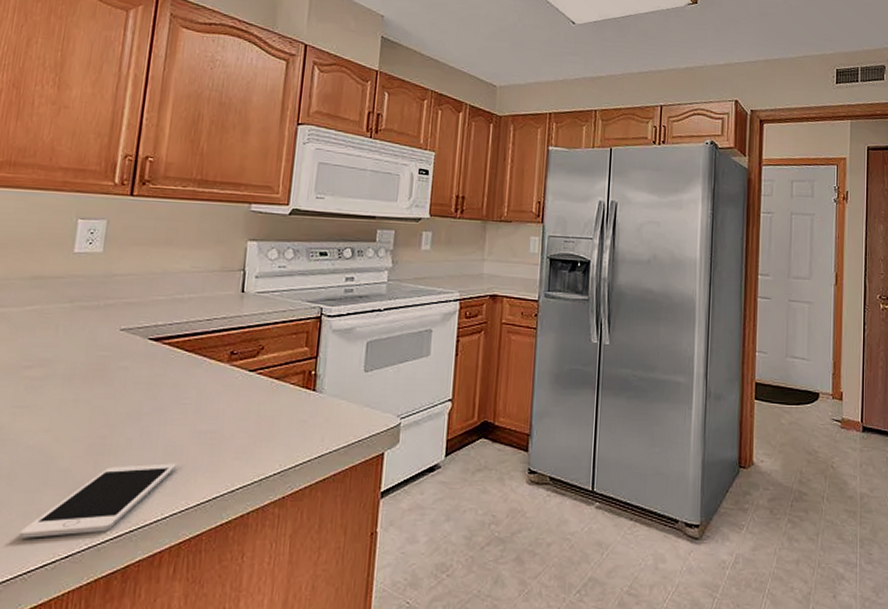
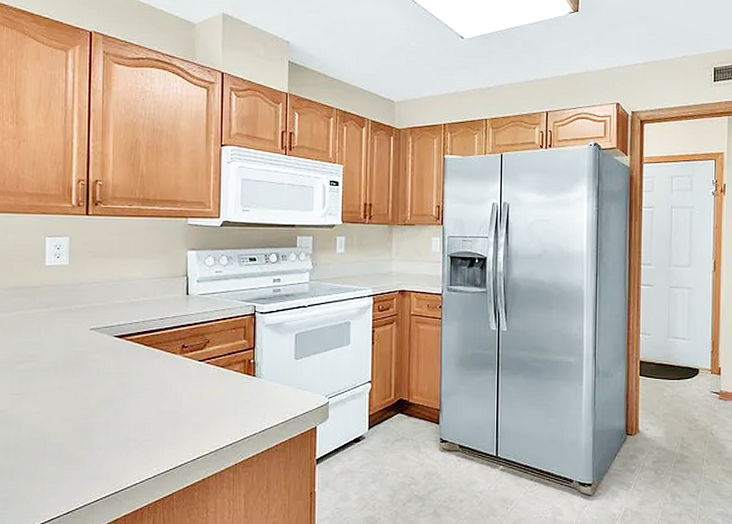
cell phone: present [19,463,177,538] -> none [29,438,147,499]

